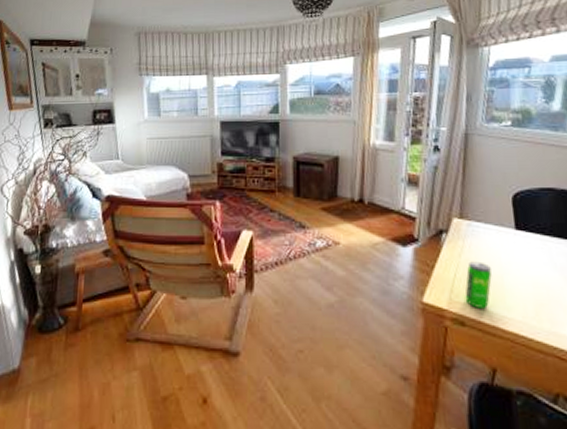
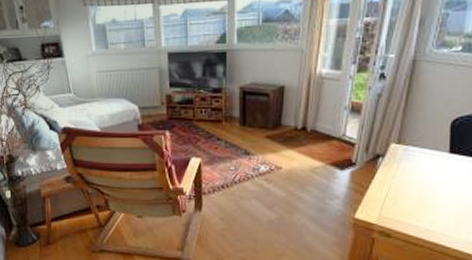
beverage can: present [464,261,492,308] -> none [393,182,421,223]

